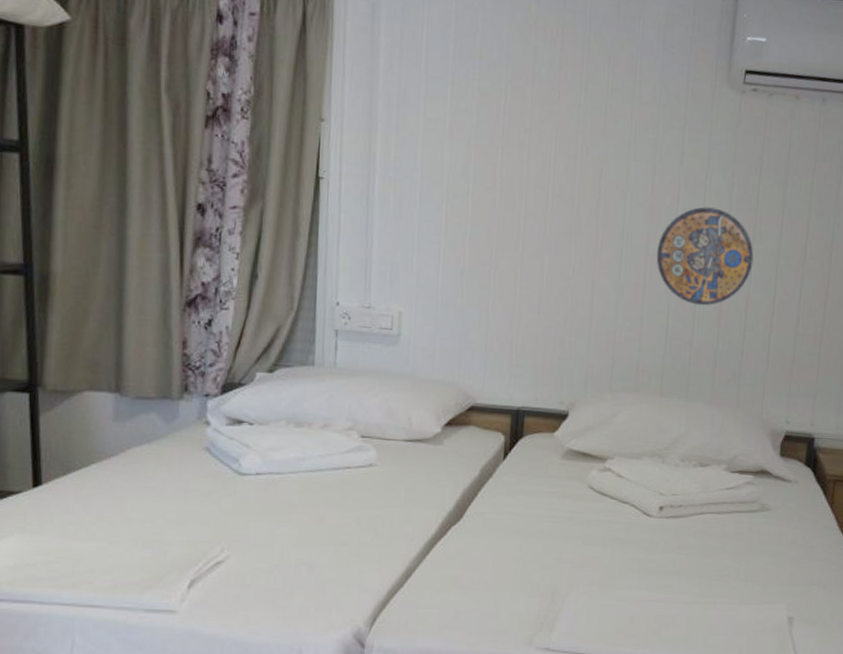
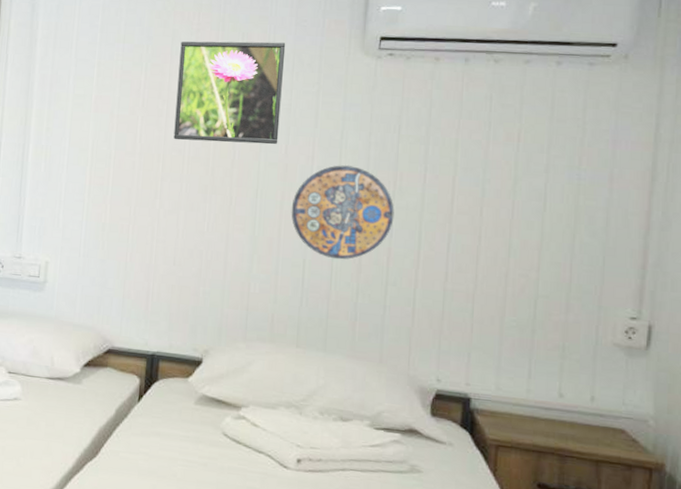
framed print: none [536,61,653,184] -> present [173,41,286,145]

